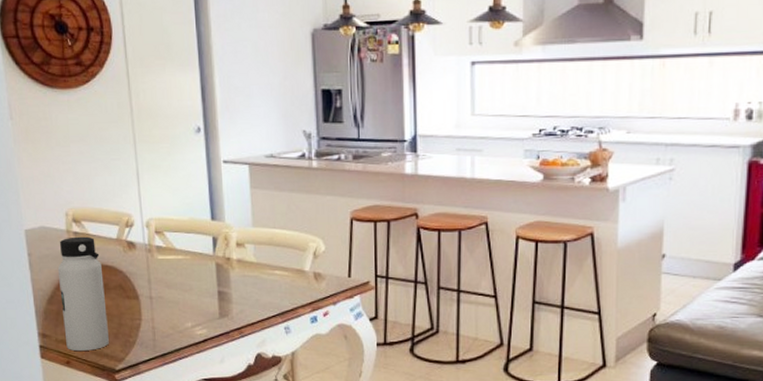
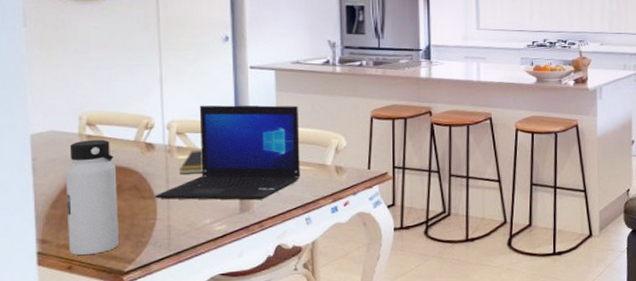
laptop: none [139,202,278,306] -> present [155,105,300,201]
notepad: none [159,249,183,275] -> present [179,149,204,174]

